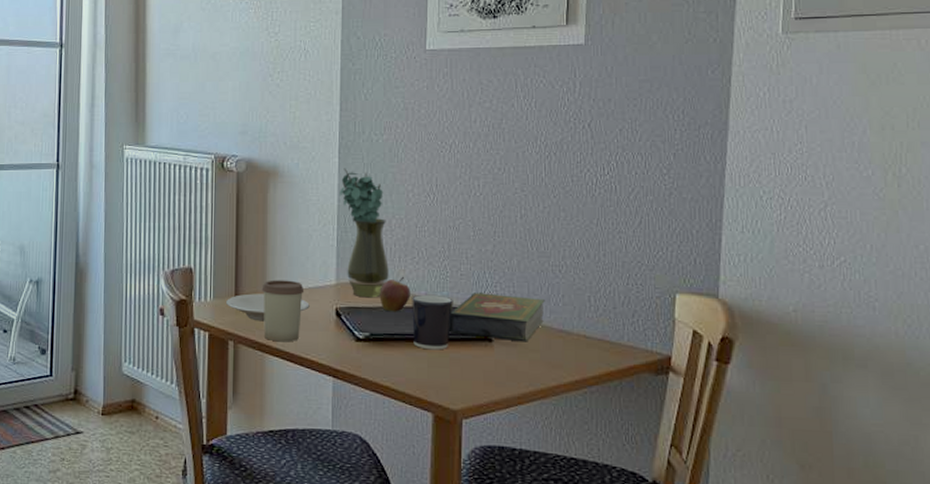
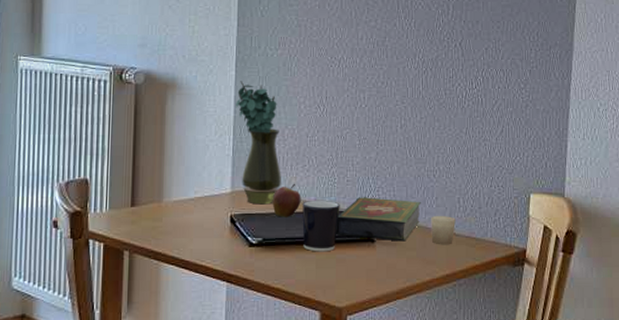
saucer: present [225,293,310,322] -> none [121,203,205,231]
cup: present [261,280,305,342] -> none [158,189,201,250]
candle: none [557,314,586,348] -> present [431,215,456,245]

